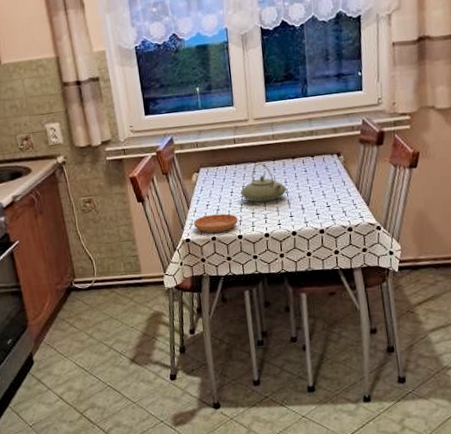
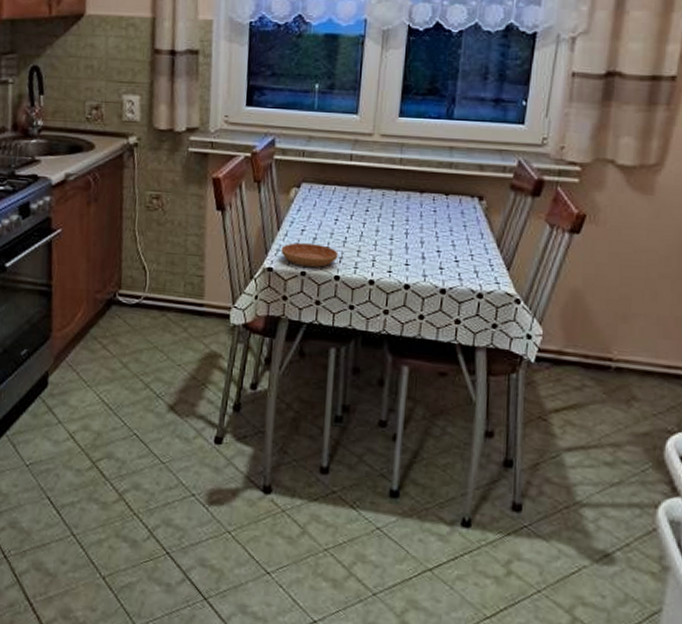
teapot: present [240,163,287,203] -> none [346,190,407,241]

